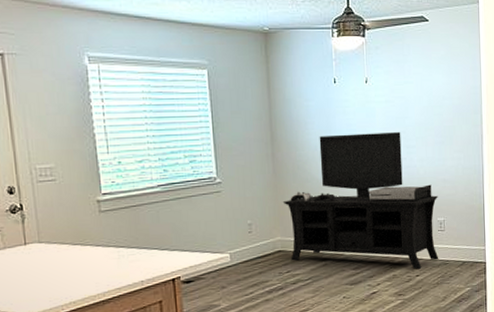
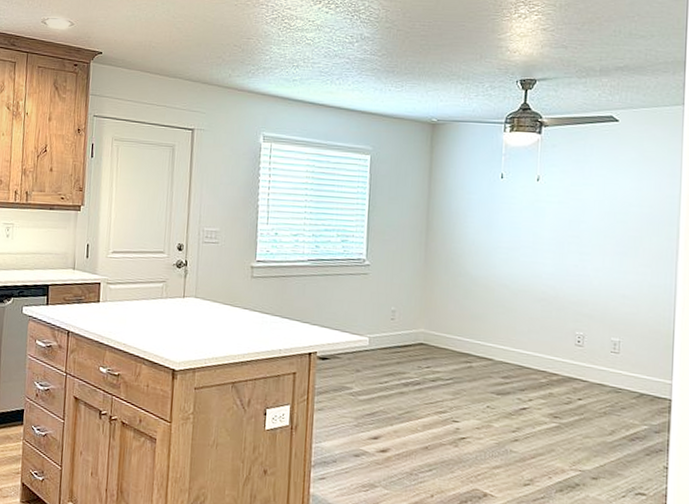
media console: present [282,132,439,269] -> none [430,231,614,392]

